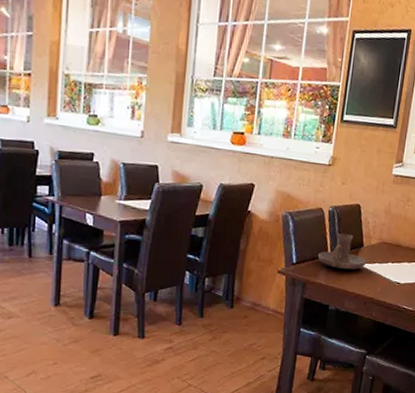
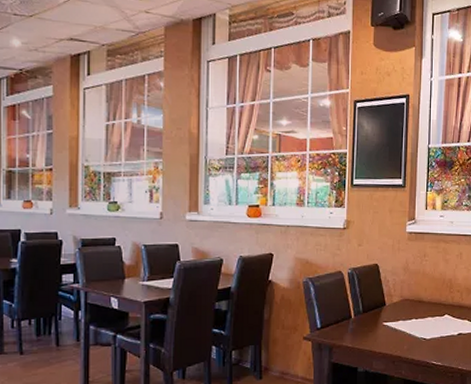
candle holder: present [318,234,367,270] -> none [342,294,391,330]

